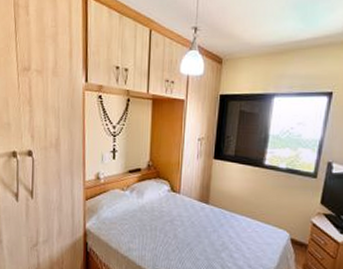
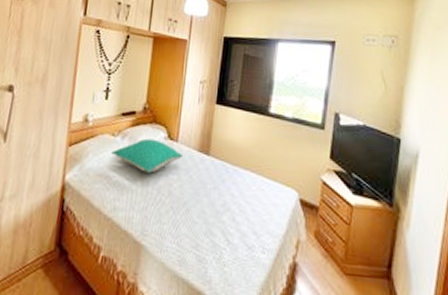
pillow: none [123,191,185,220] -> present [111,138,182,173]

